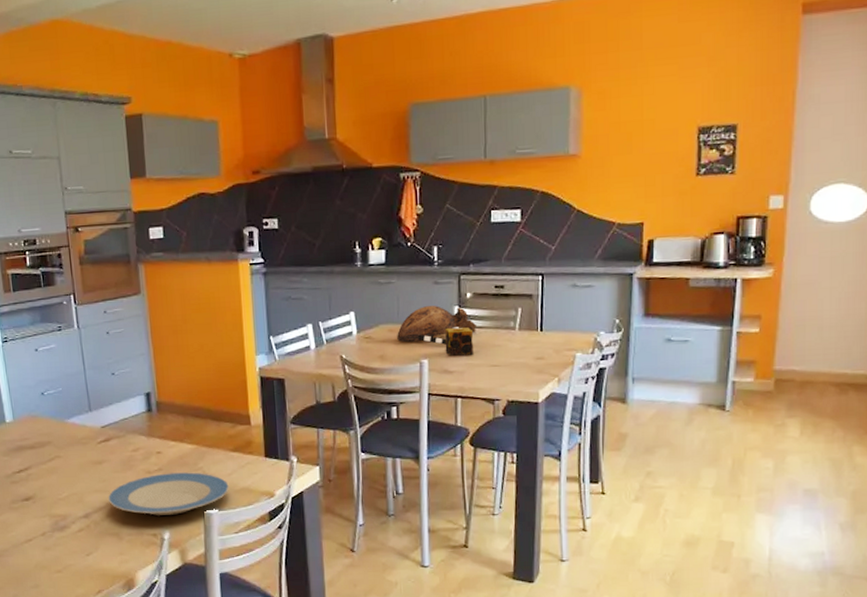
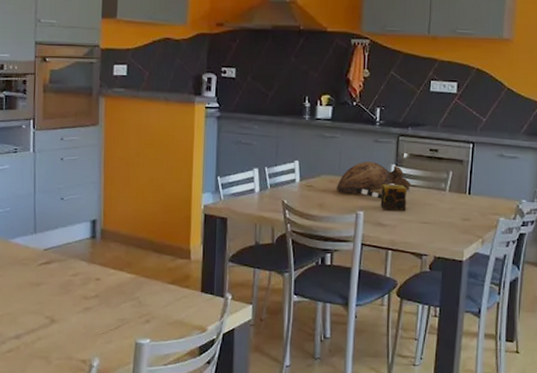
plate: present [108,472,229,516] -> none [41,300,163,342]

